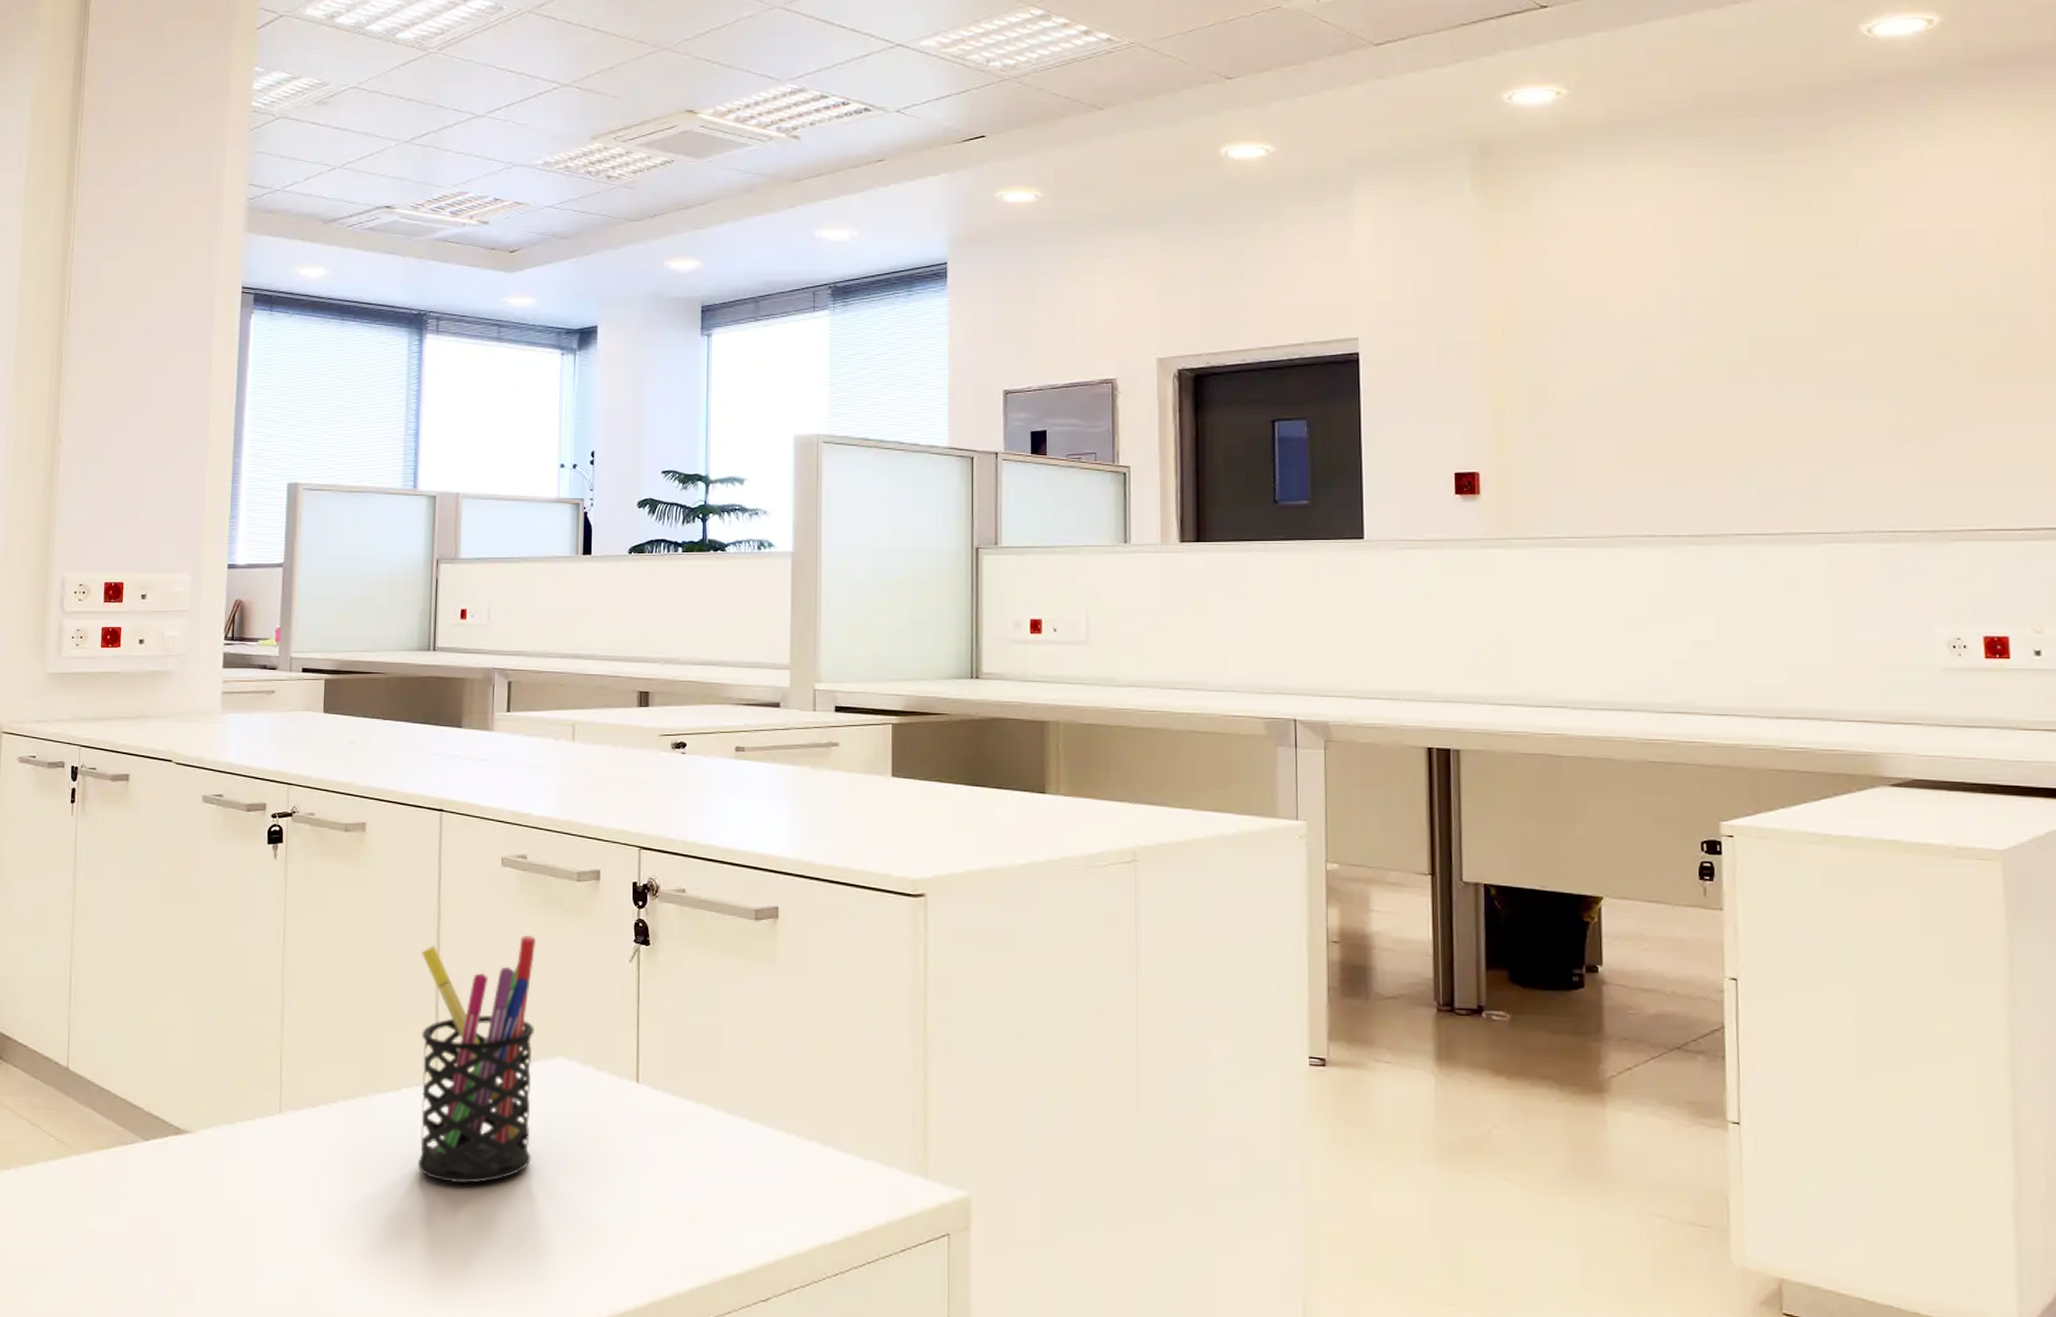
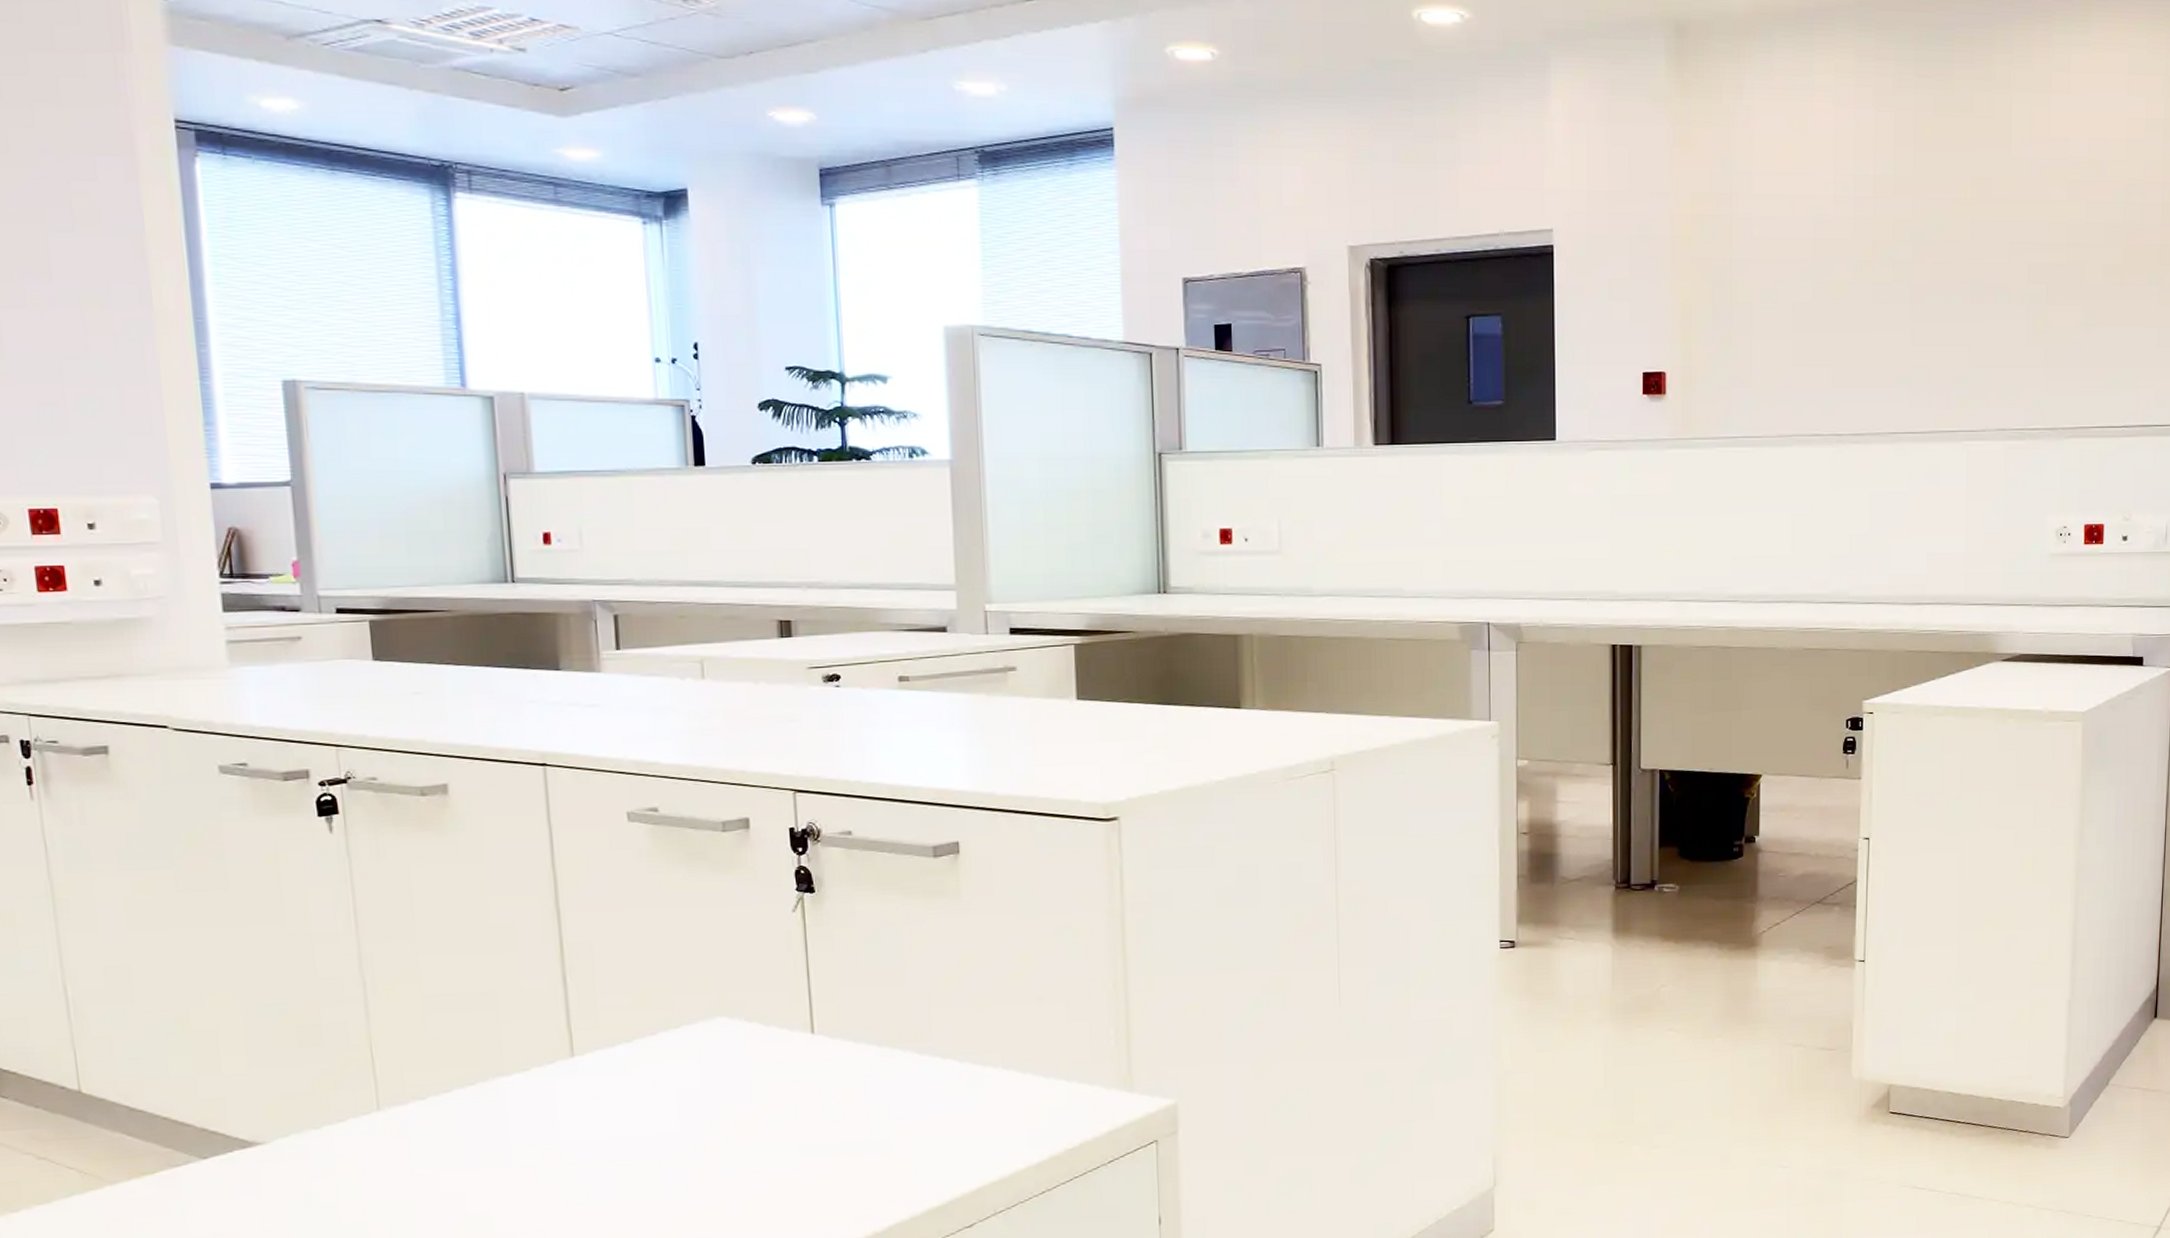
pen holder: present [417,934,535,1184] -> none [538,892,696,1159]

